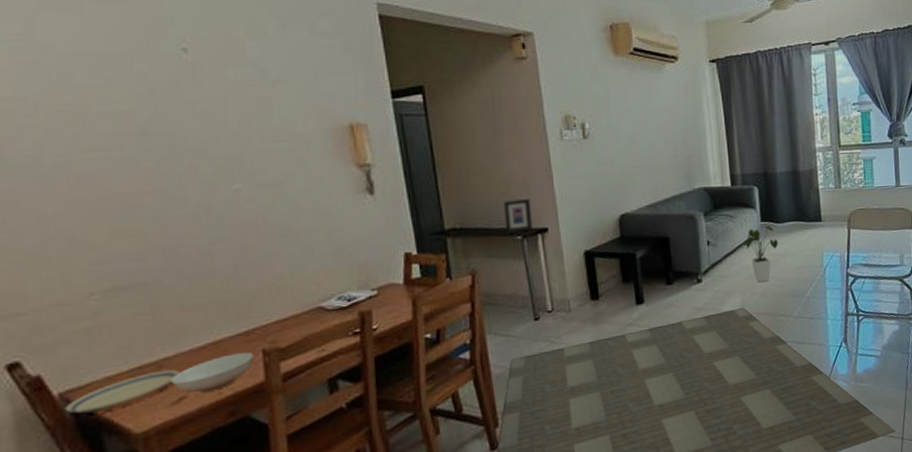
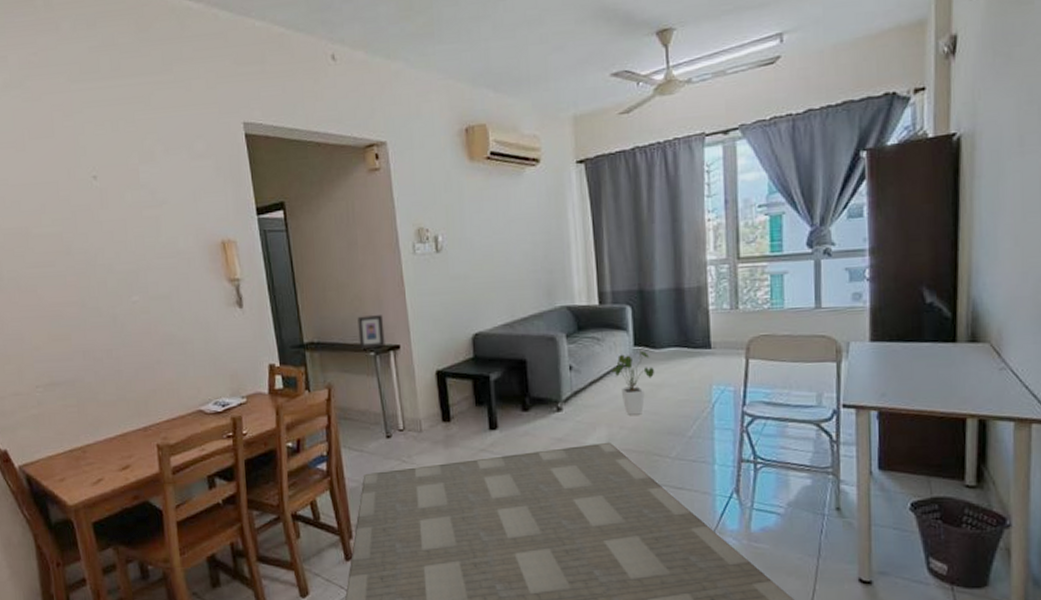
plate: present [65,369,181,414] -> none [23,455,99,485]
bowl: present [170,352,254,393] -> none [92,445,151,477]

